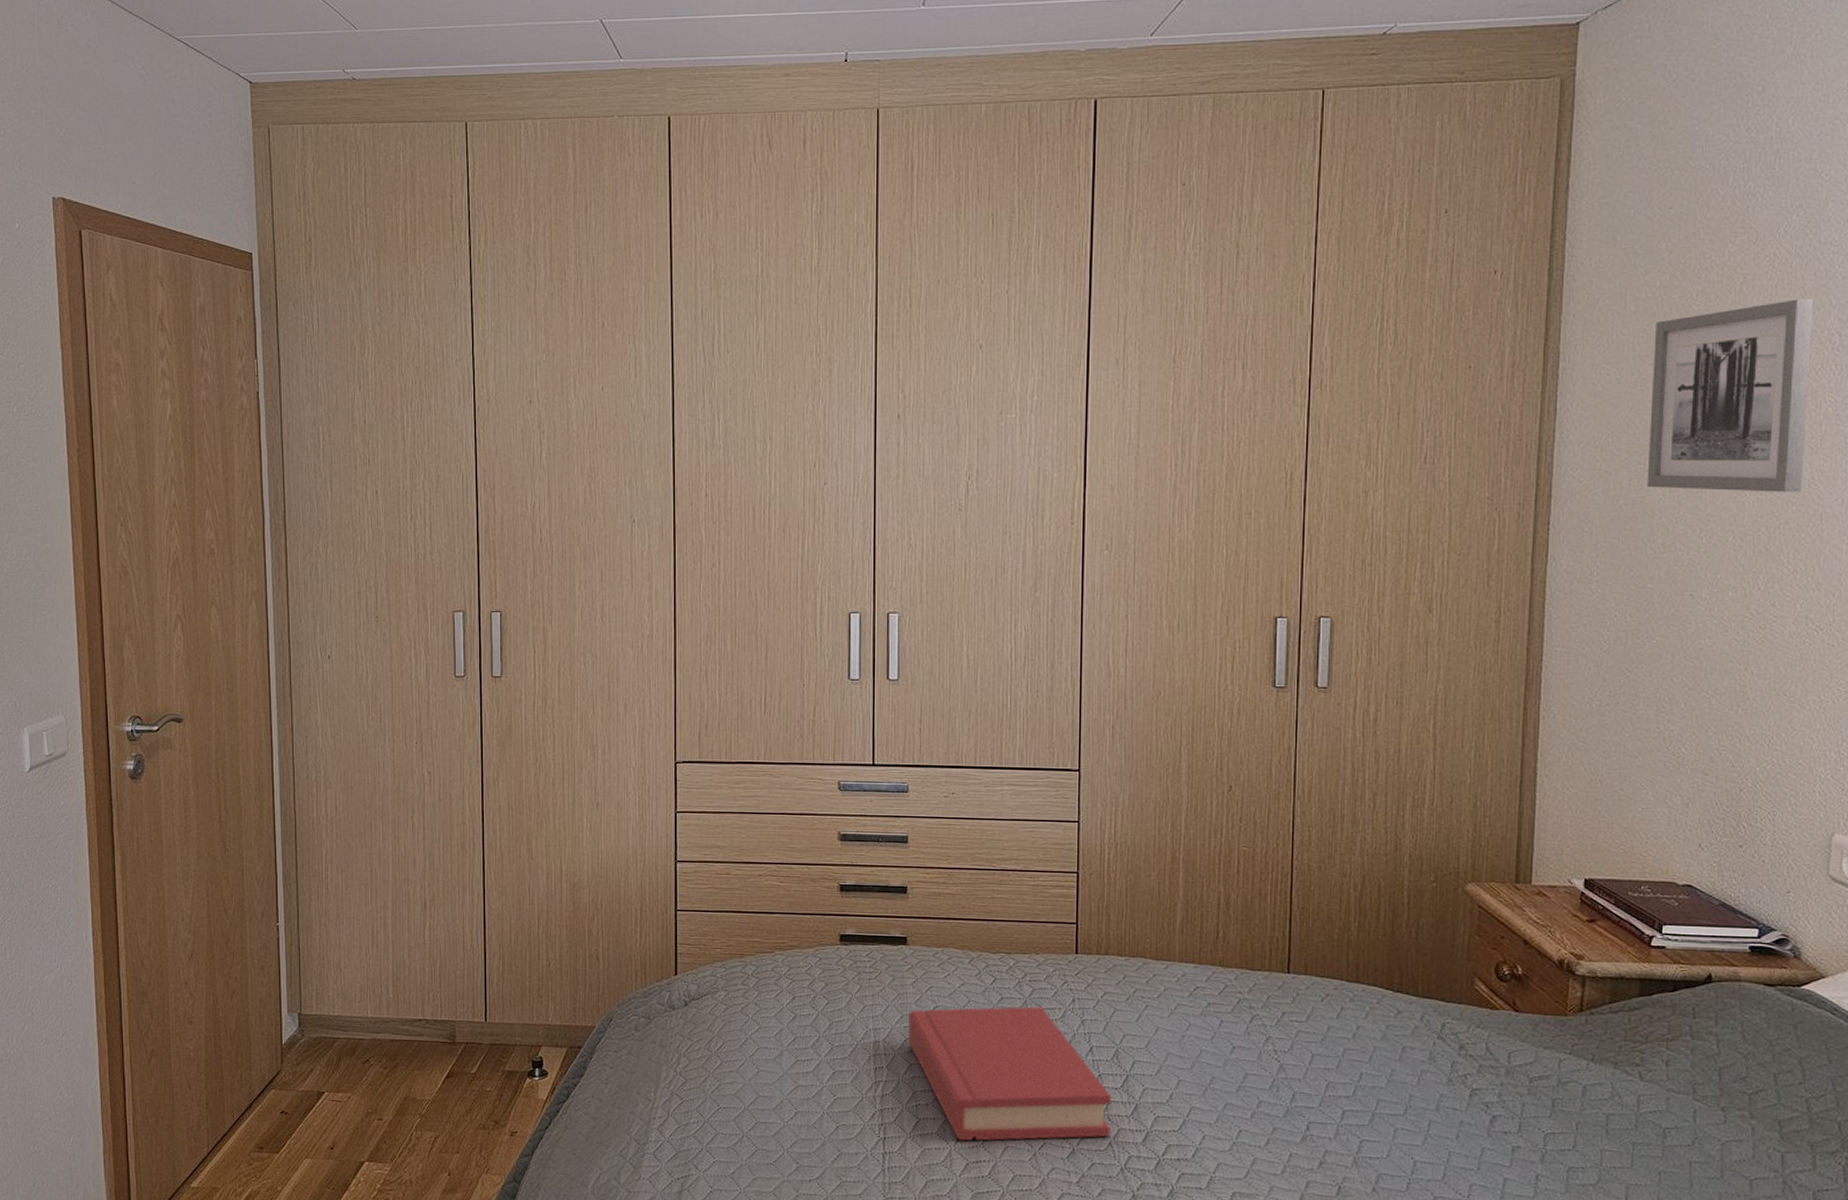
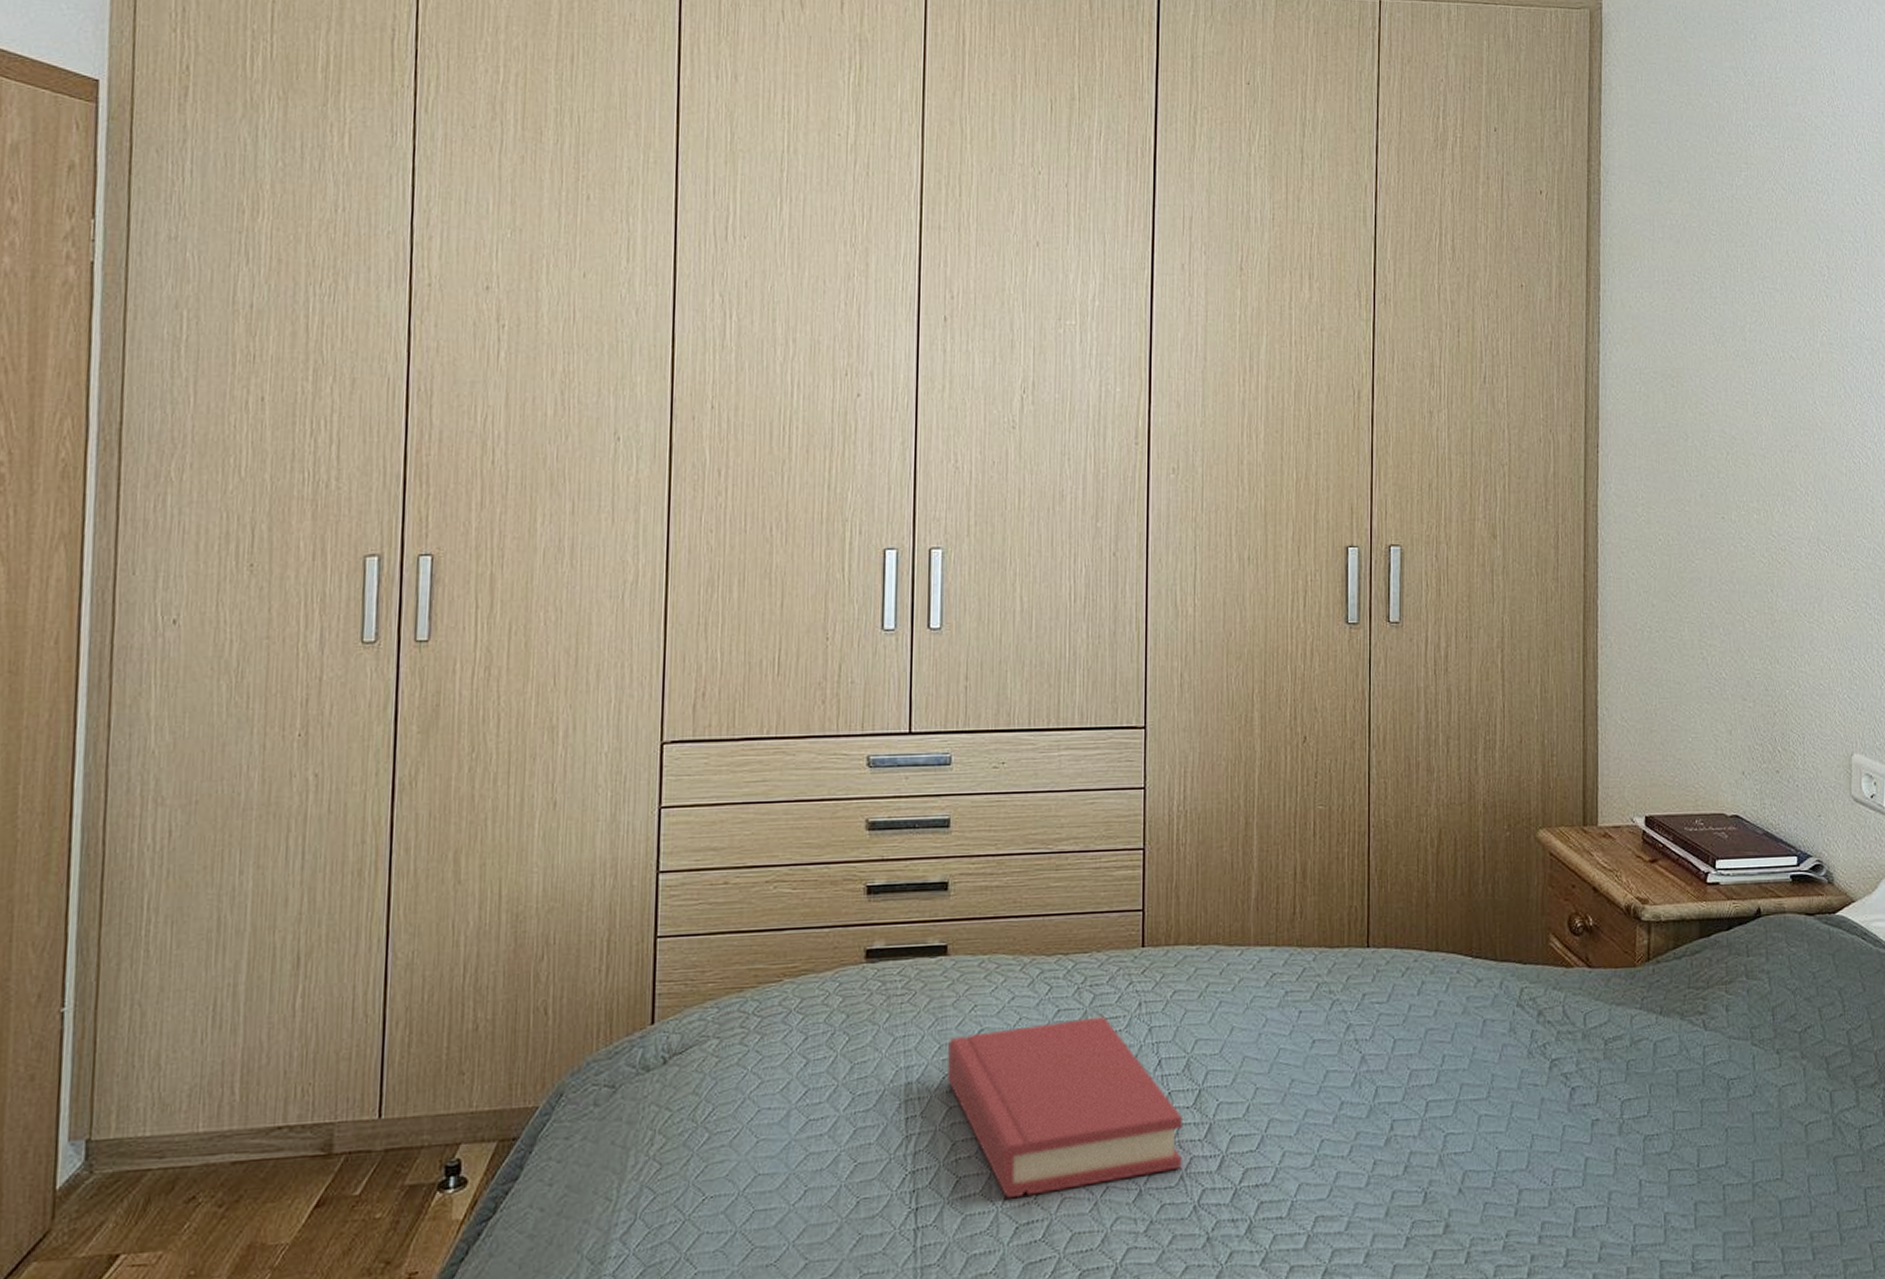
wall art: present [1646,299,1814,492] -> none [1679,233,1807,417]

